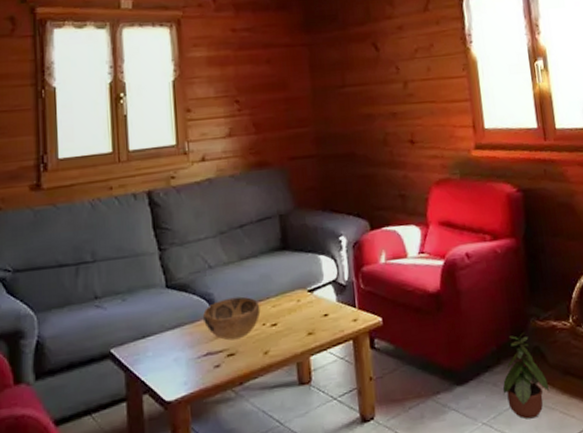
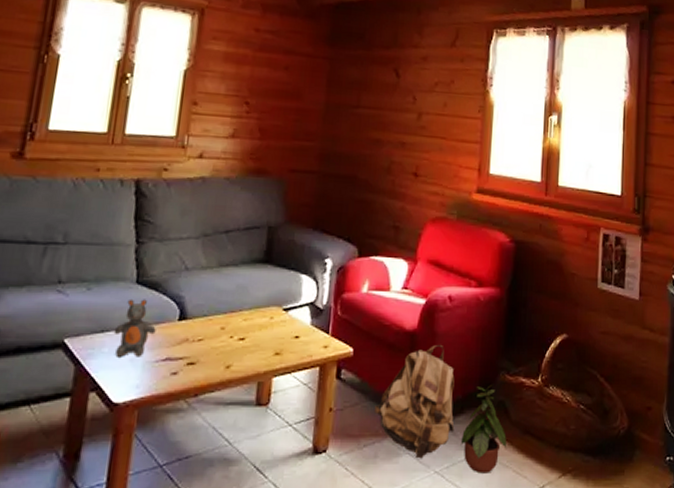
stuffed animal: none [154,301,193,359] -> present [113,298,156,357]
decorative bowl: present [202,296,261,341] -> none [168,304,231,349]
backpack: none [413,302,495,413] -> present [374,345,455,459]

